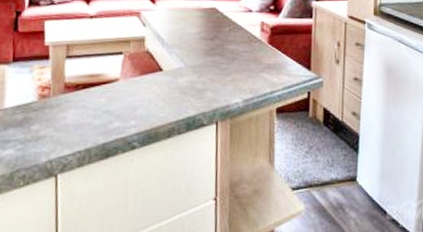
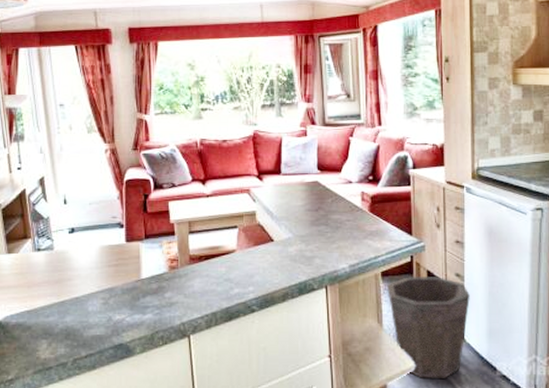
waste bin: none [281,113,365,223] -> present [387,275,470,378]

